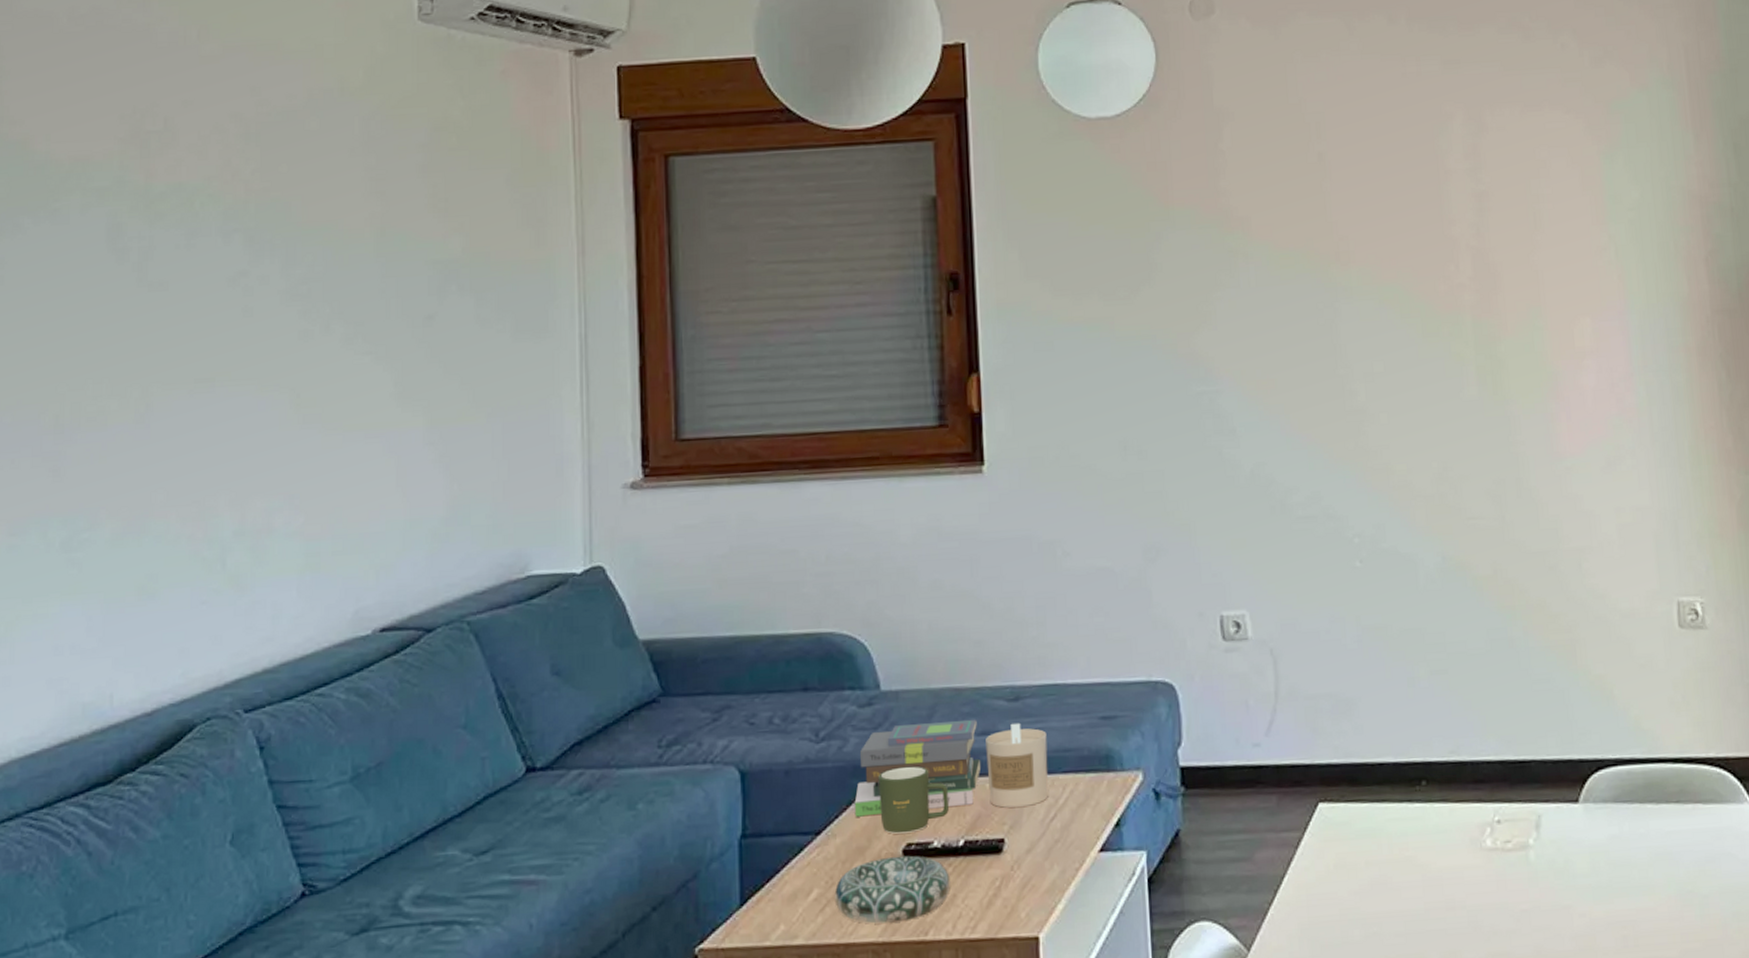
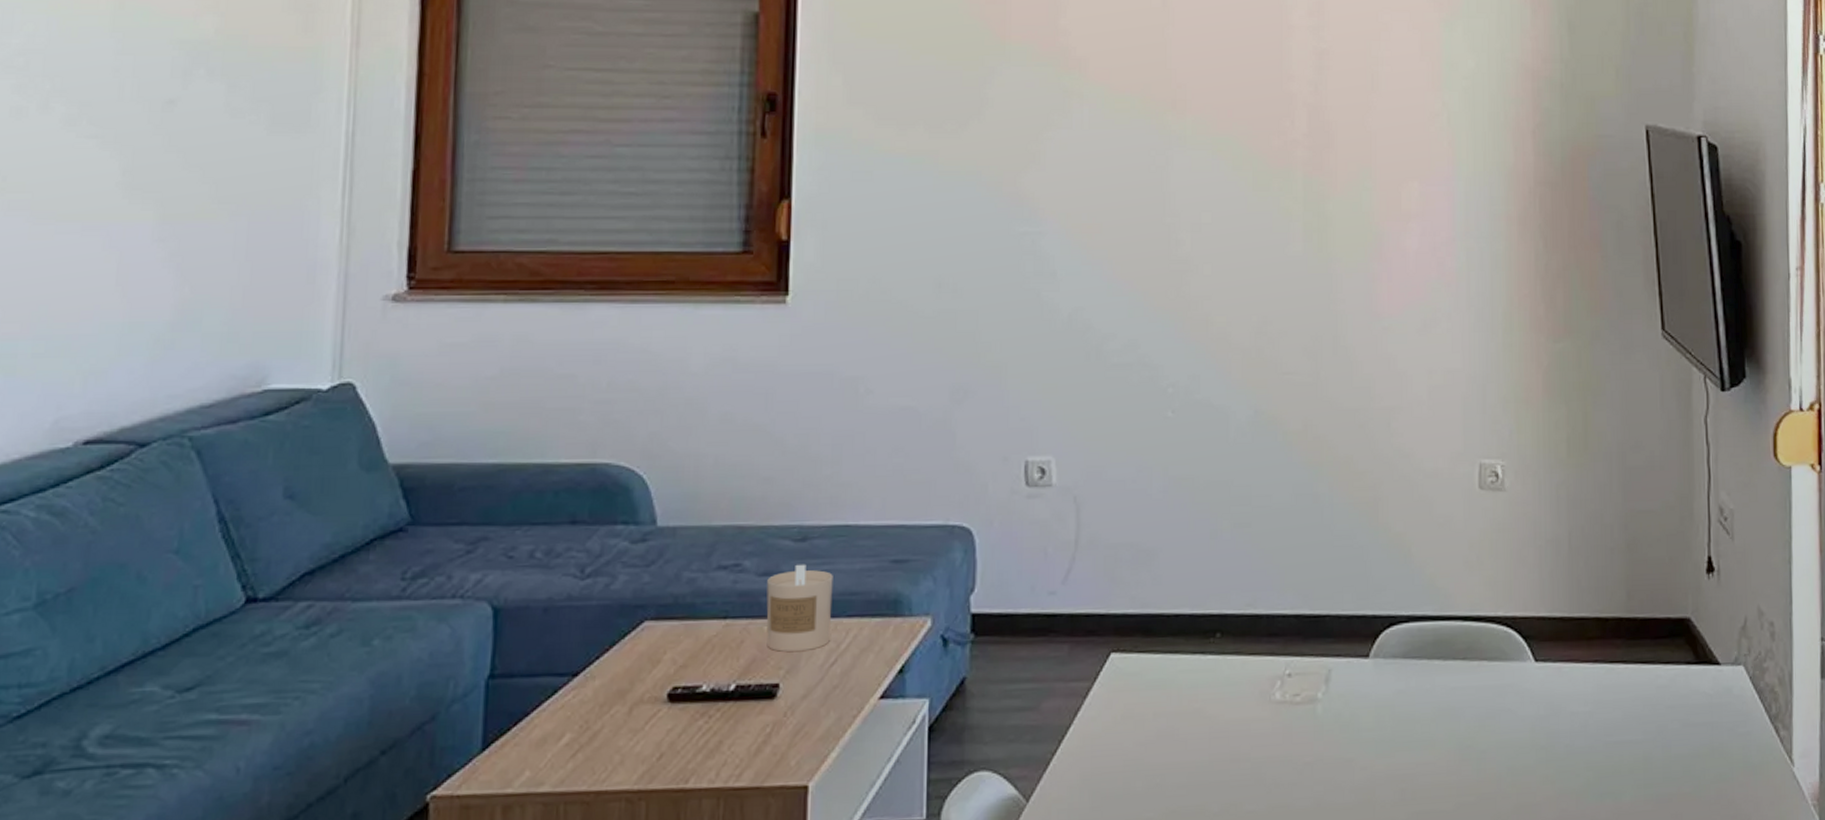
decorative bowl: present [834,855,952,924] -> none [588,699,718,771]
books: present [854,719,980,817] -> none [617,559,759,658]
mug: present [877,766,950,835] -> none [646,606,723,678]

